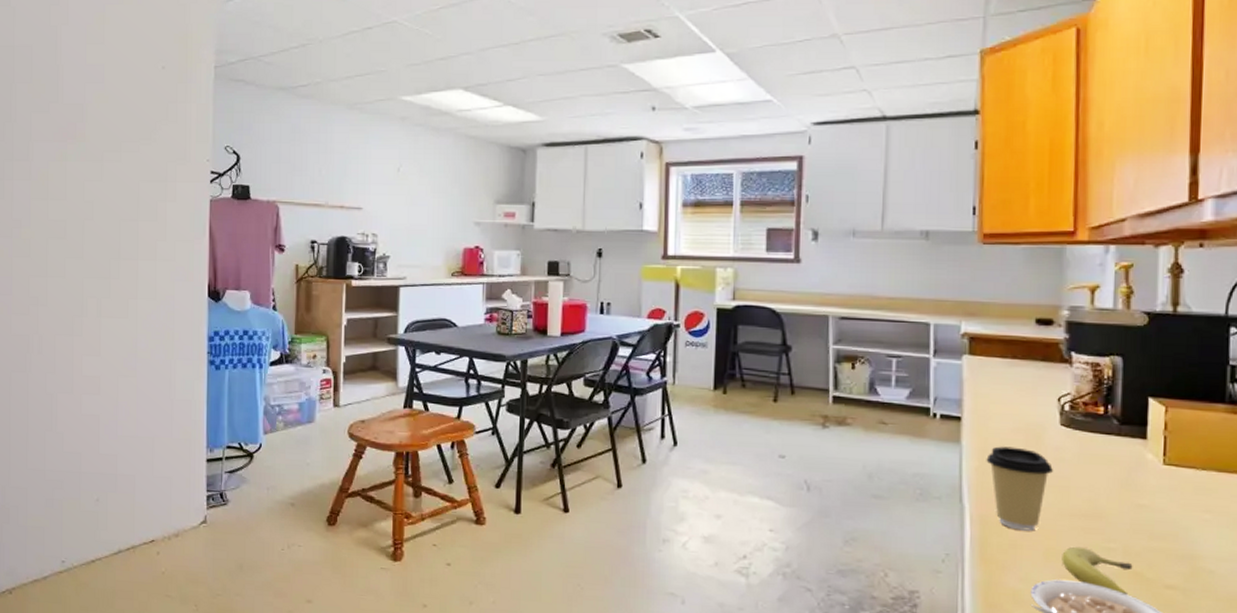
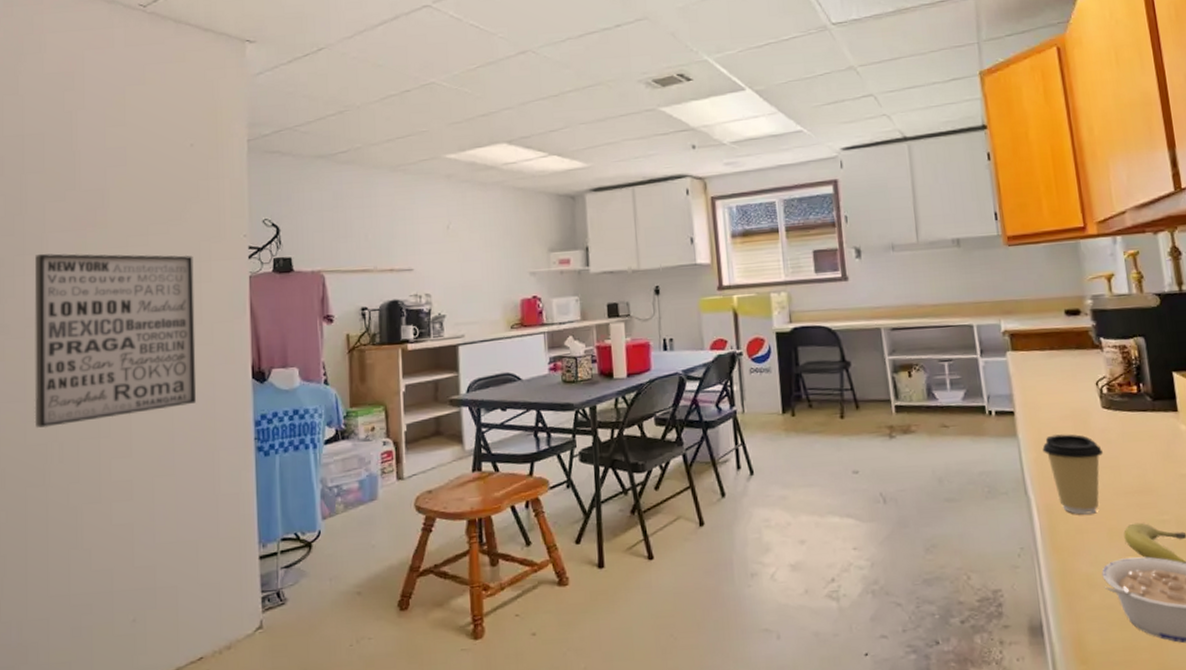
wall art: none [18,160,160,320] -> present [34,253,197,428]

